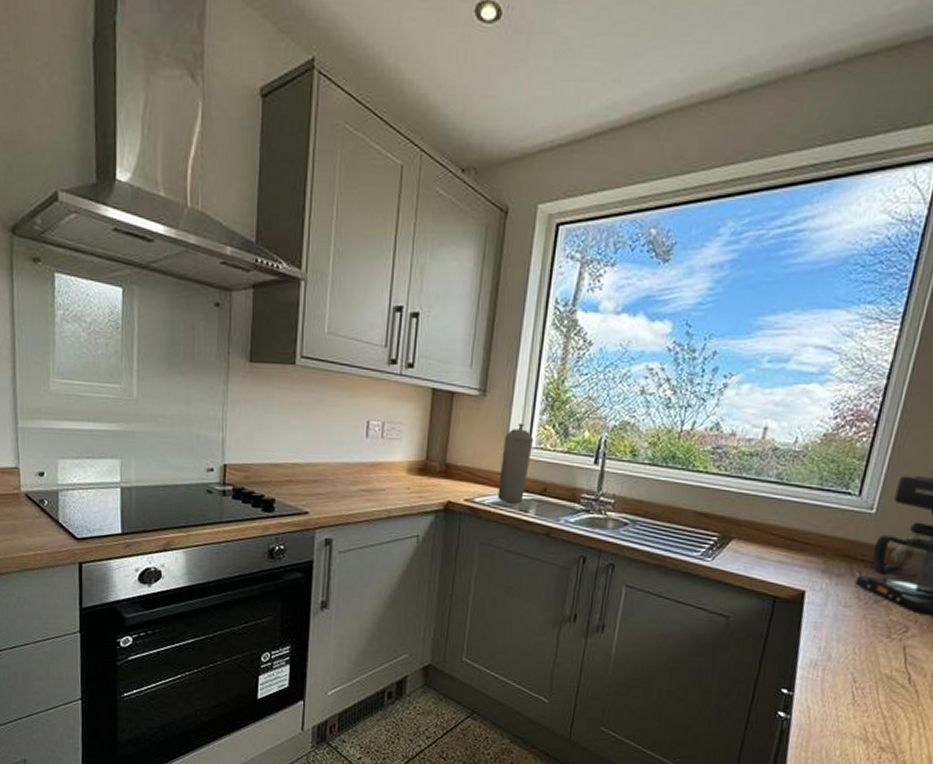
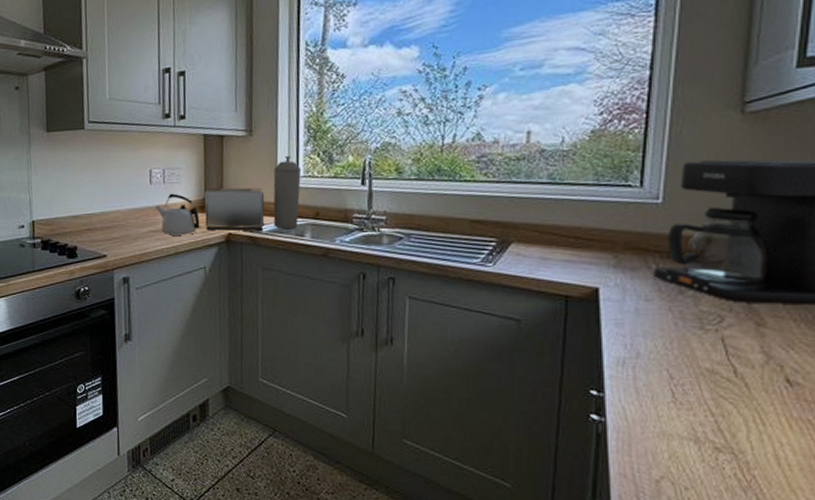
kettle: none [370,450,418,499] -> present [155,193,200,237]
toaster: none [423,449,492,503] -> present [202,187,265,232]

